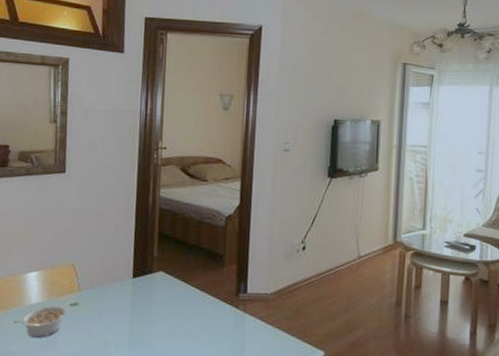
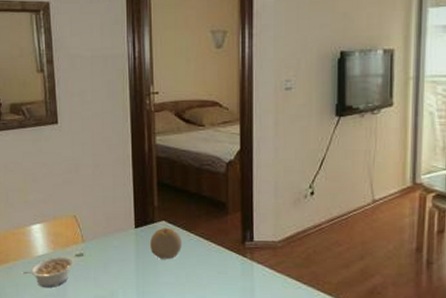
fruit: none [146,277,179,311] -> present [150,227,183,260]

